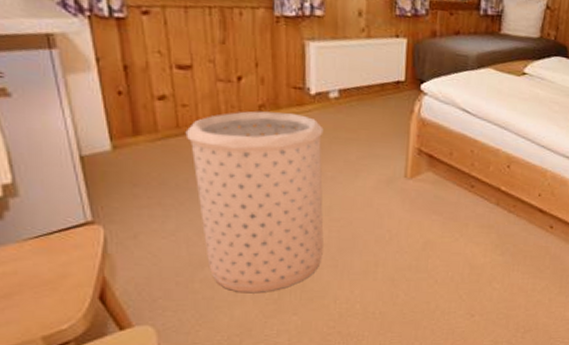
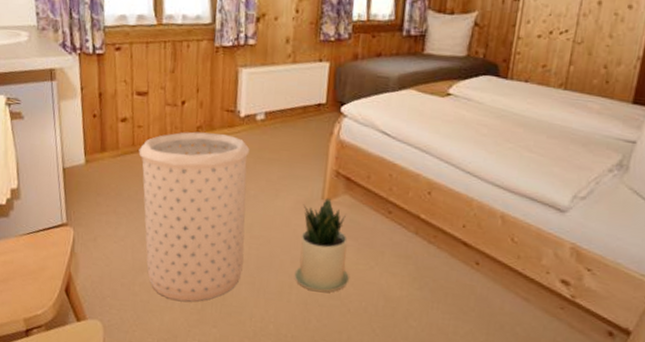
planter: none [379,176,436,268] -> present [294,198,350,293]

